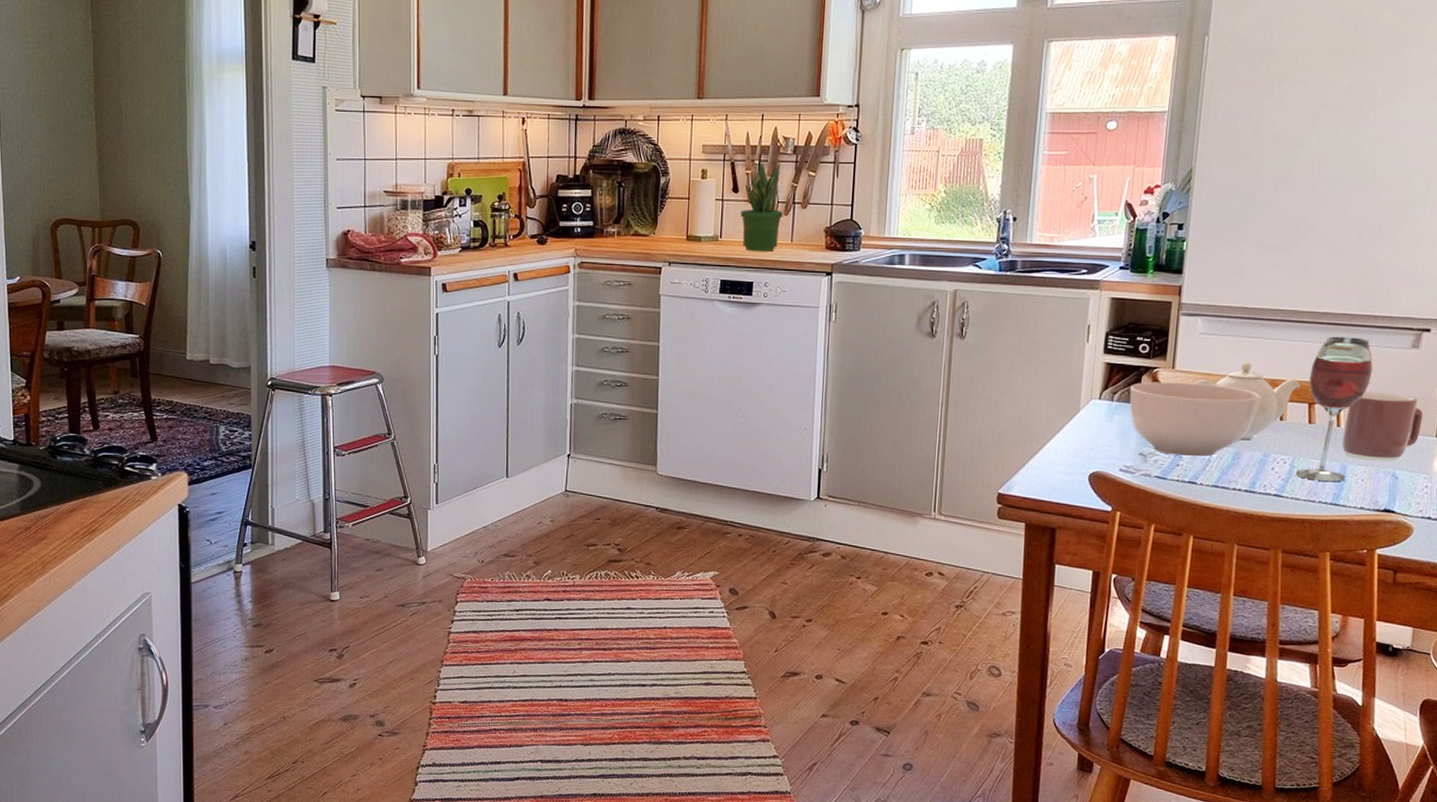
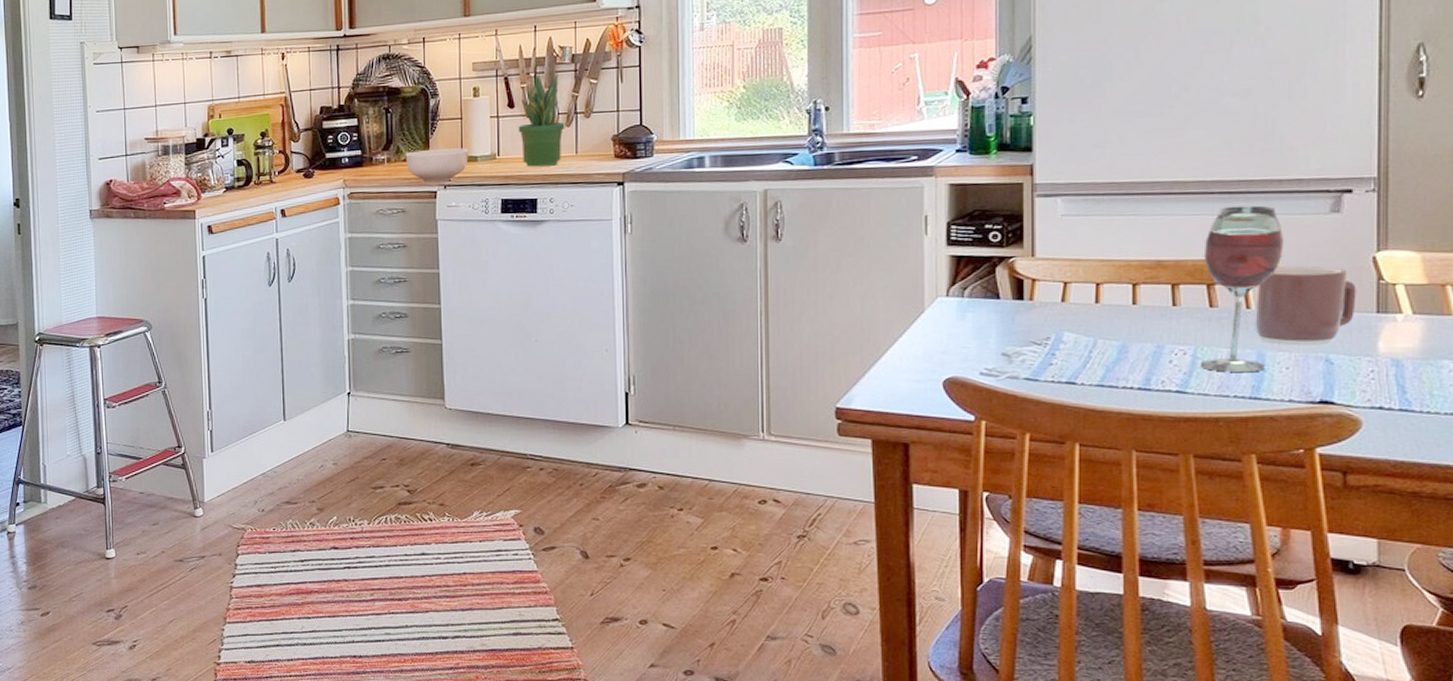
bowl: none [634,226,693,260] -> present [405,148,468,184]
bowl: present [1129,381,1261,457] -> none [982,270,1146,354]
teapot: present [1193,362,1301,441] -> none [1059,243,1195,332]

